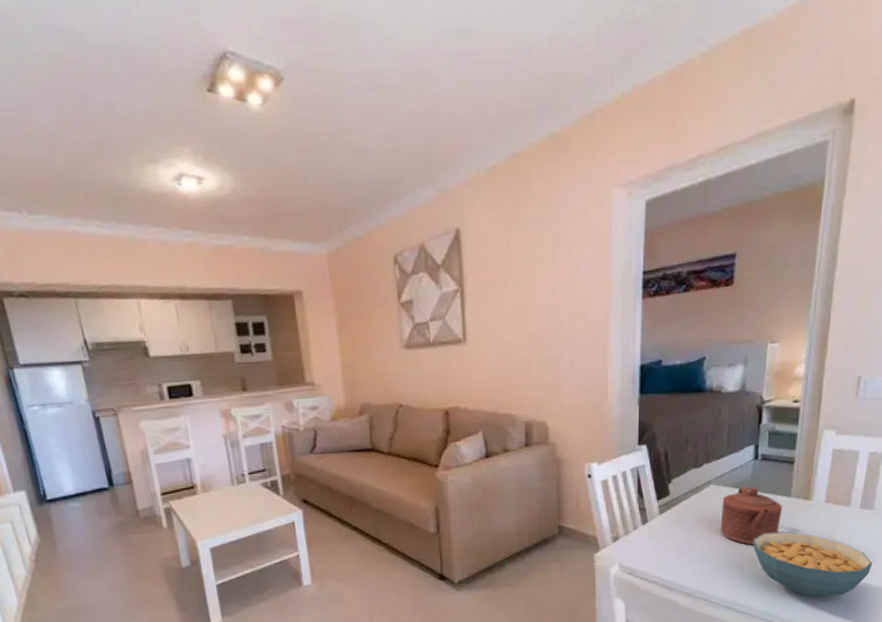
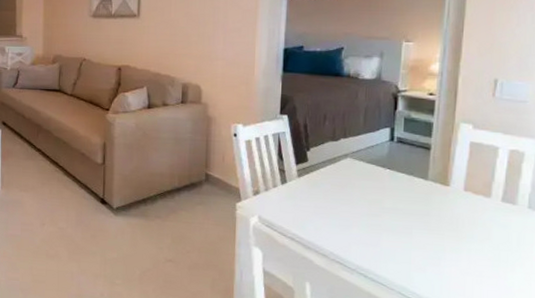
teapot: present [720,486,783,545] -> none [356,164,420,220]
cereal bowl: present [753,532,873,597] -> none [389,211,519,285]

